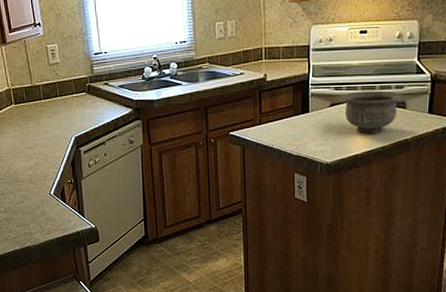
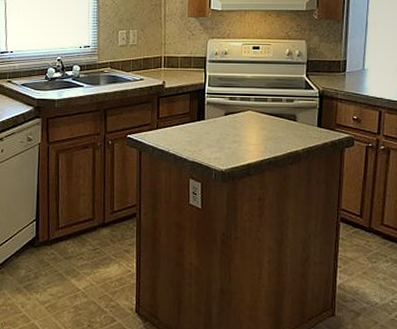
bowl: present [342,90,401,133] -> none [236,102,291,143]

